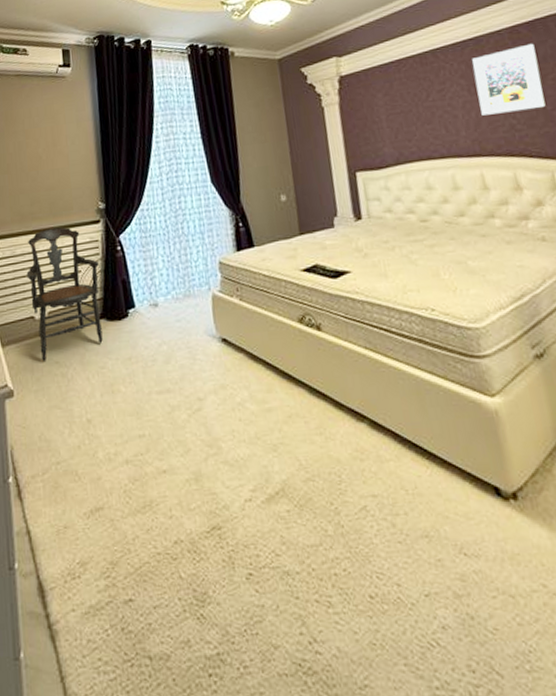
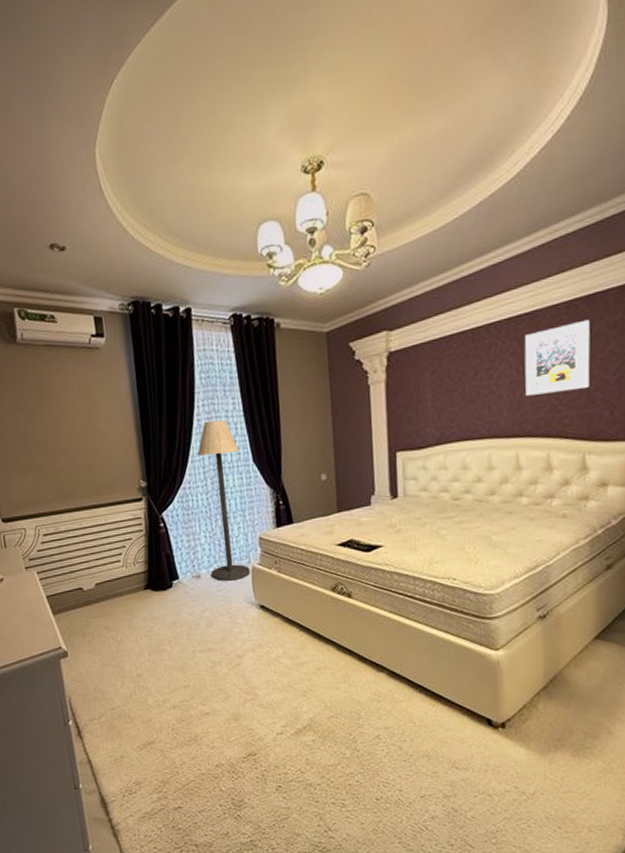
armchair: present [26,227,103,361] -> none [71,504,149,627]
floor lamp: none [155,142,211,310] -> present [197,420,251,581]

